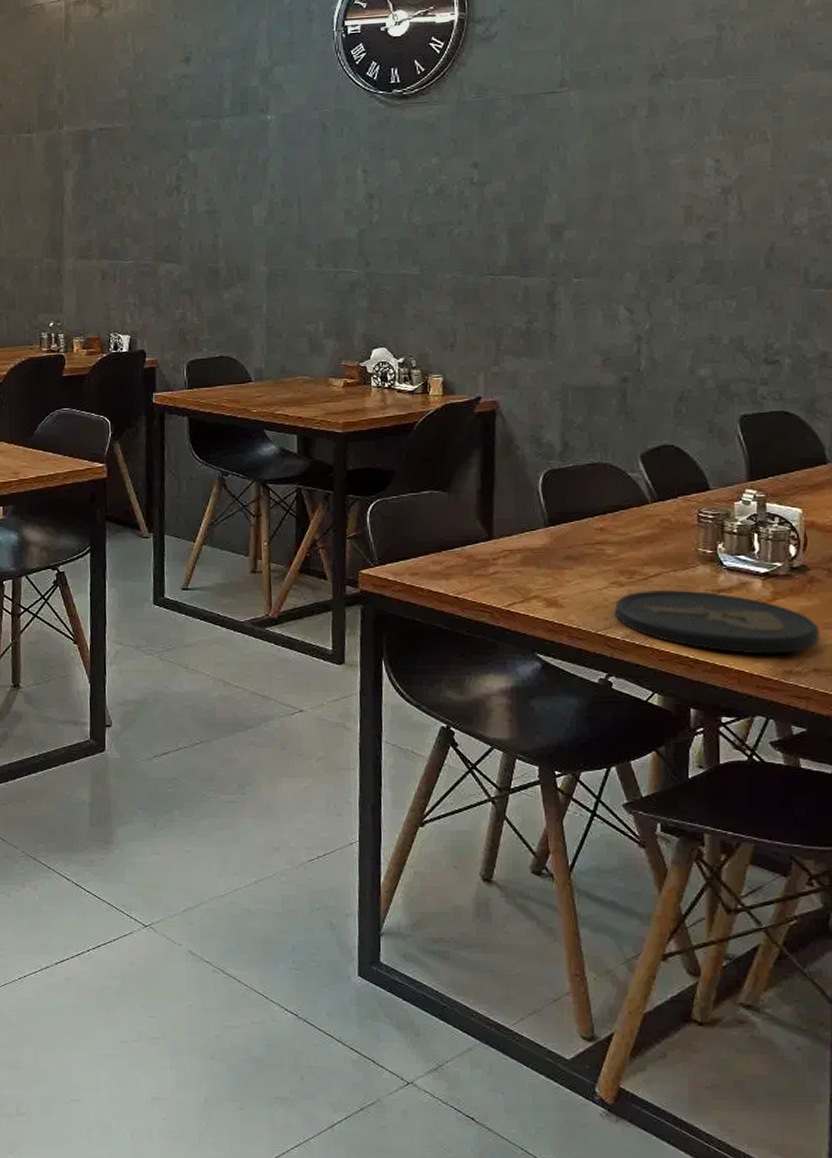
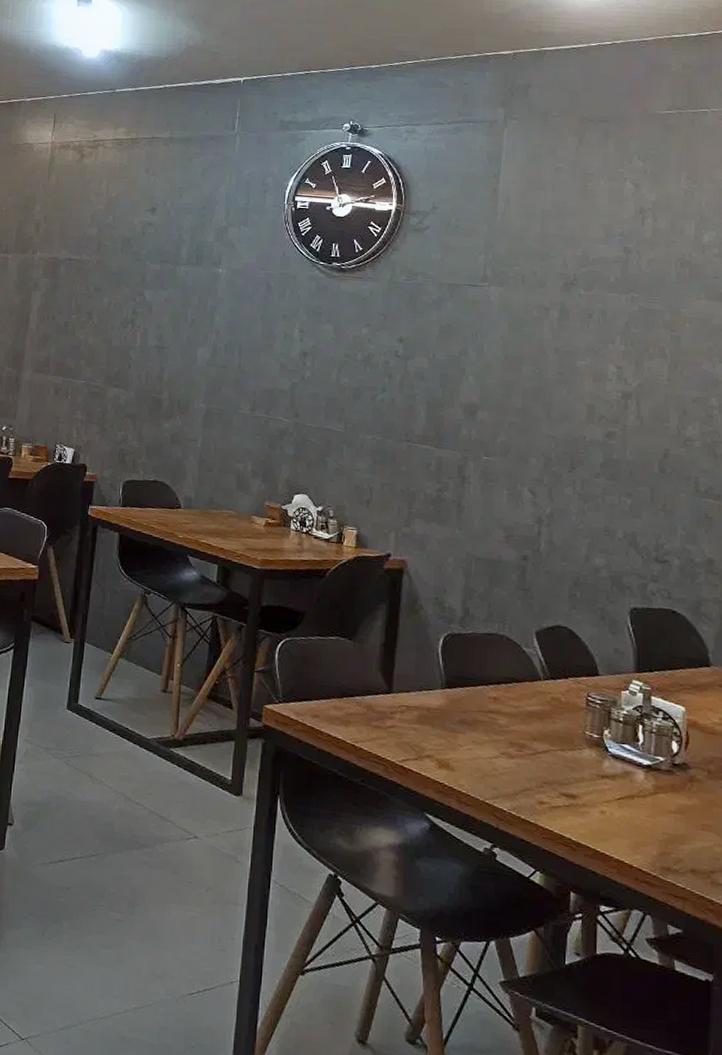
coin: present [614,589,819,654] -> none [503,765,698,850]

